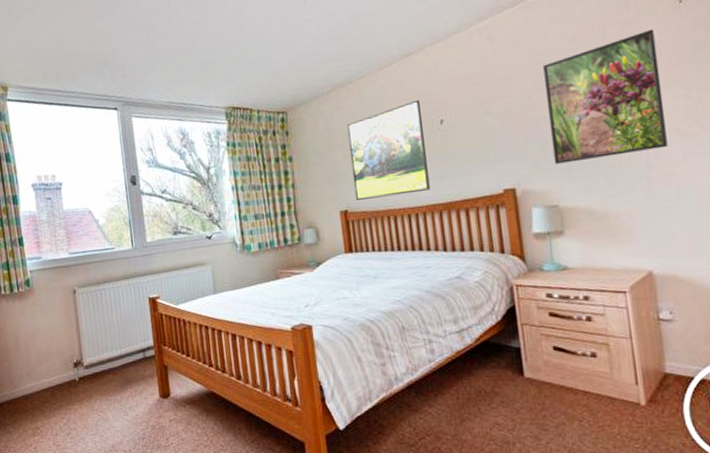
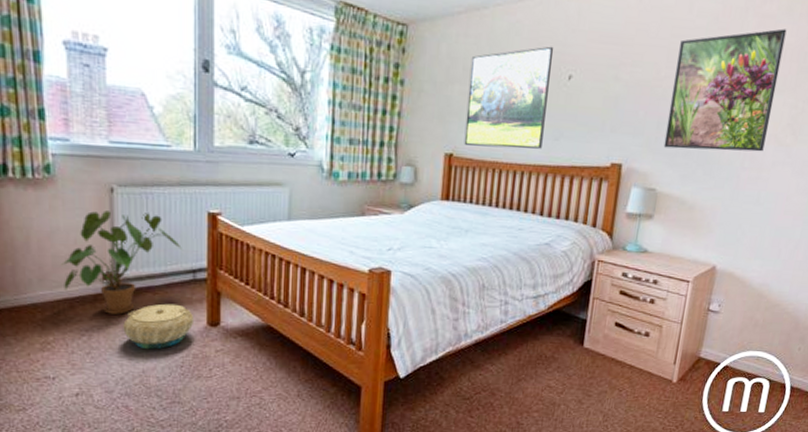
house plant: none [43,306,132,397] -> present [61,210,182,315]
basket: none [93,381,149,426] -> present [123,303,195,350]

